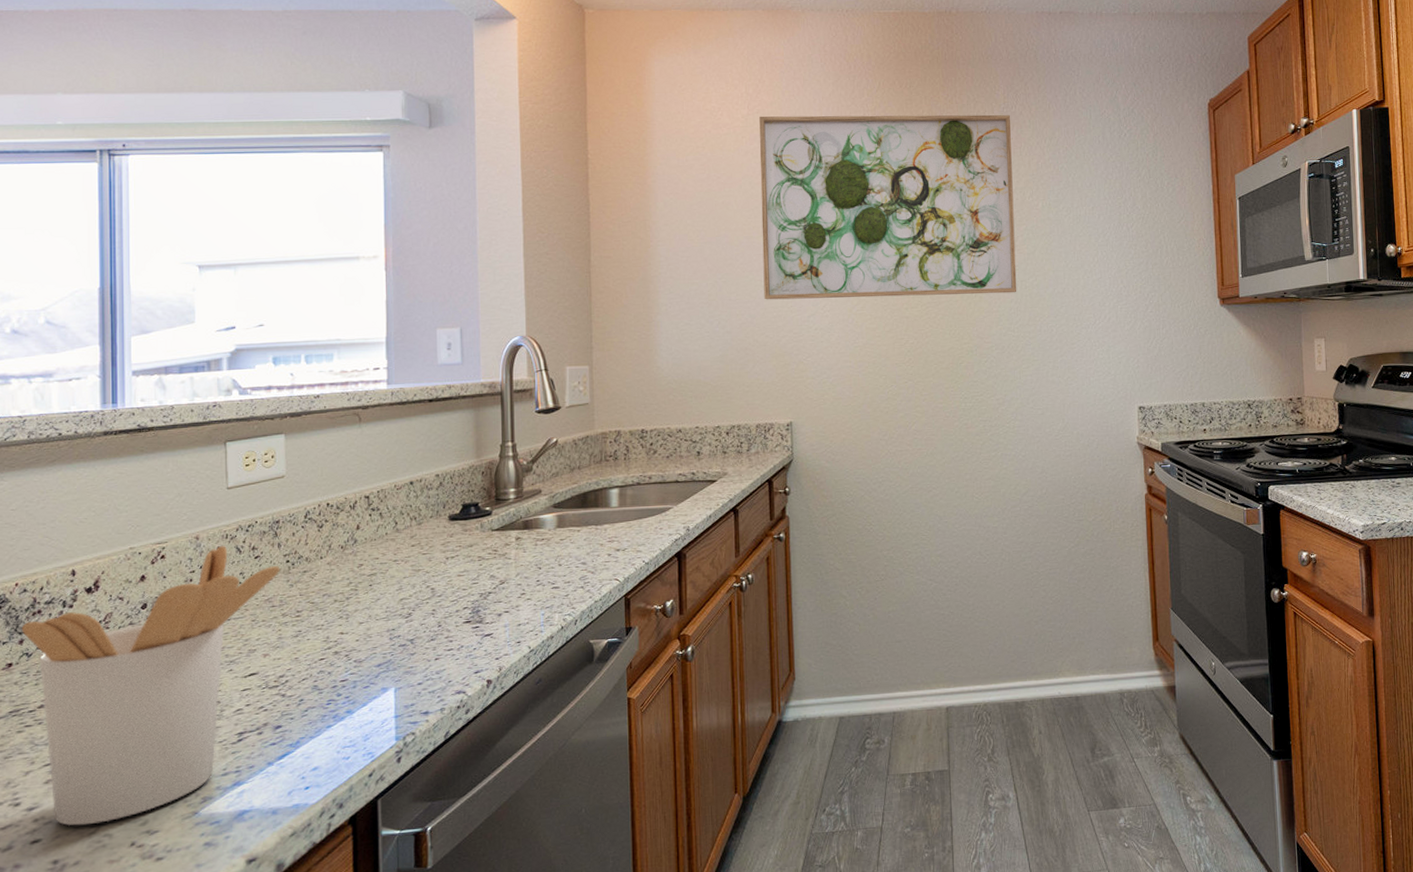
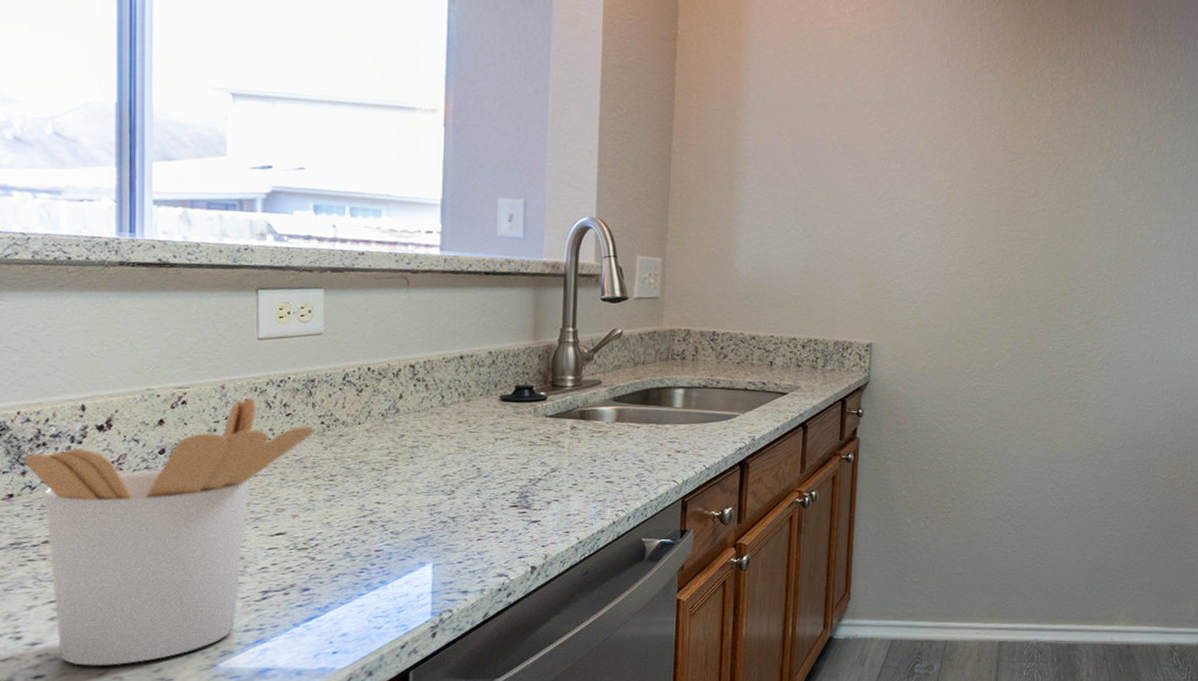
wall art: present [759,114,1017,300] -> none [855,14,1136,240]

